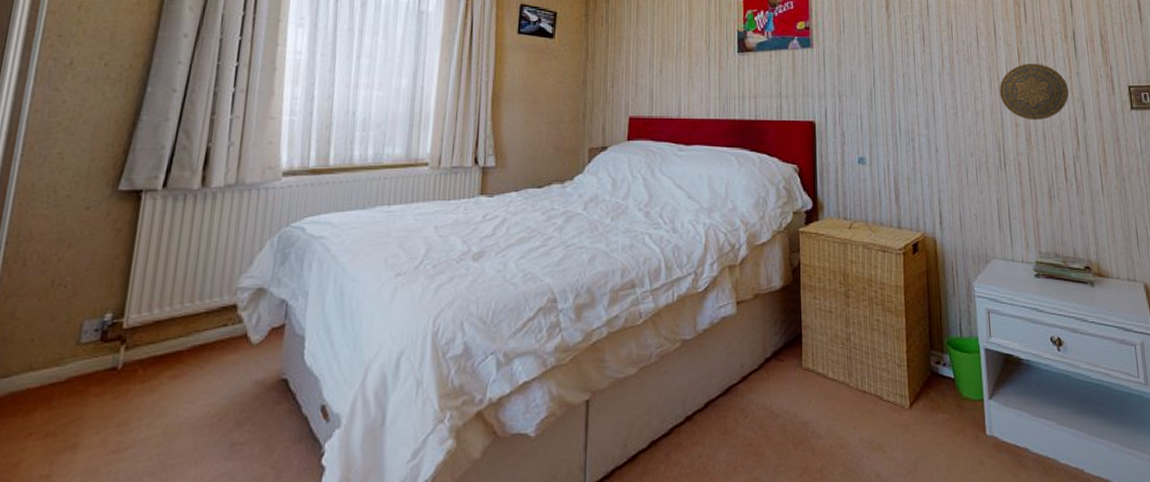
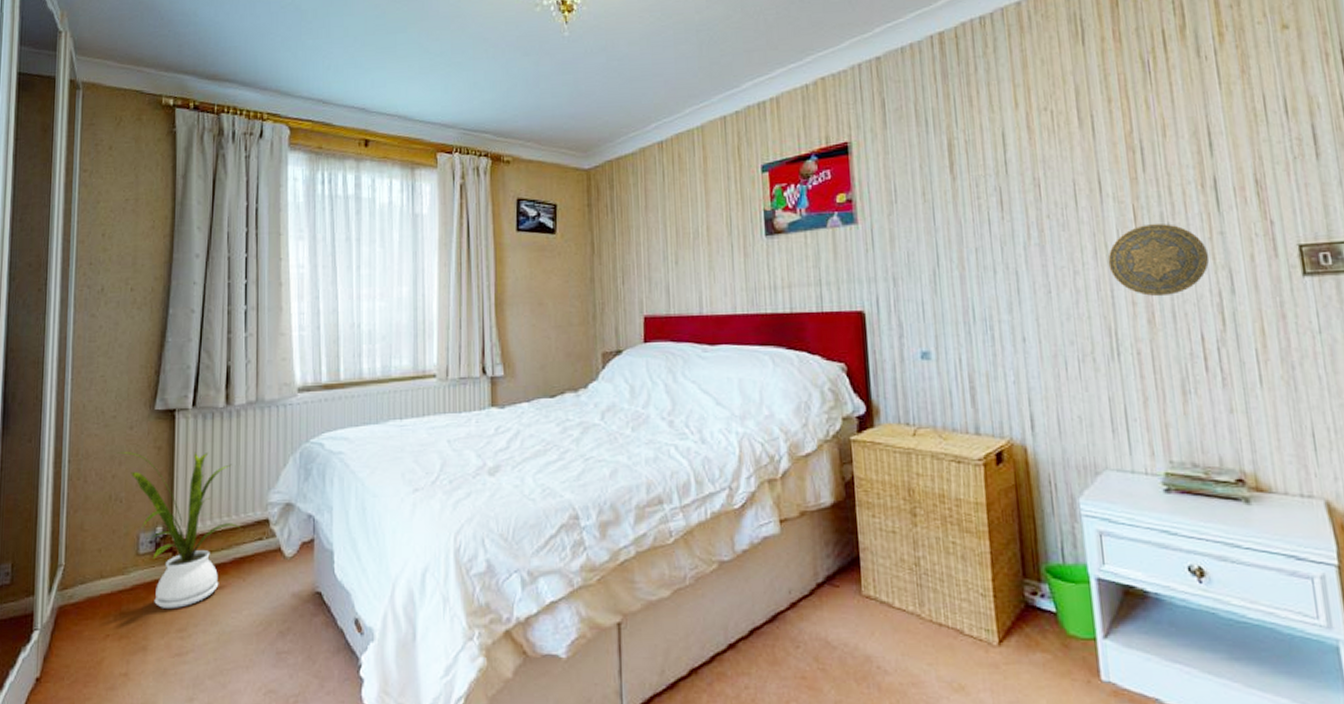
house plant: none [68,234,204,401] -> present [118,452,241,608]

